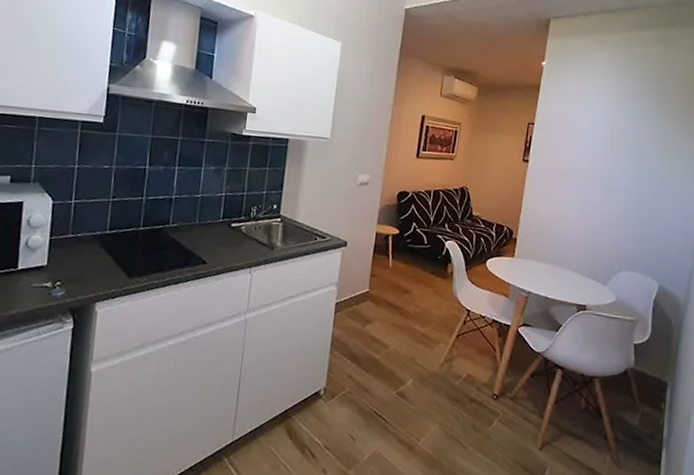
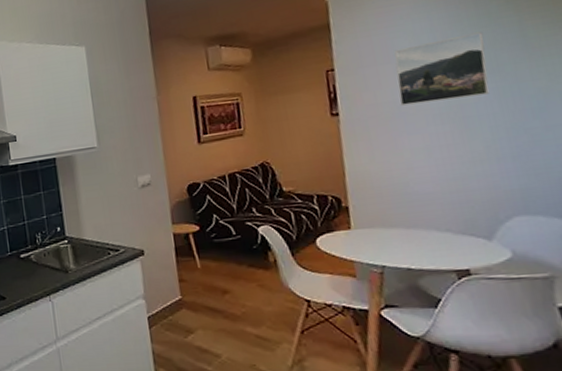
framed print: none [572,121,639,173] -> present [394,31,489,106]

